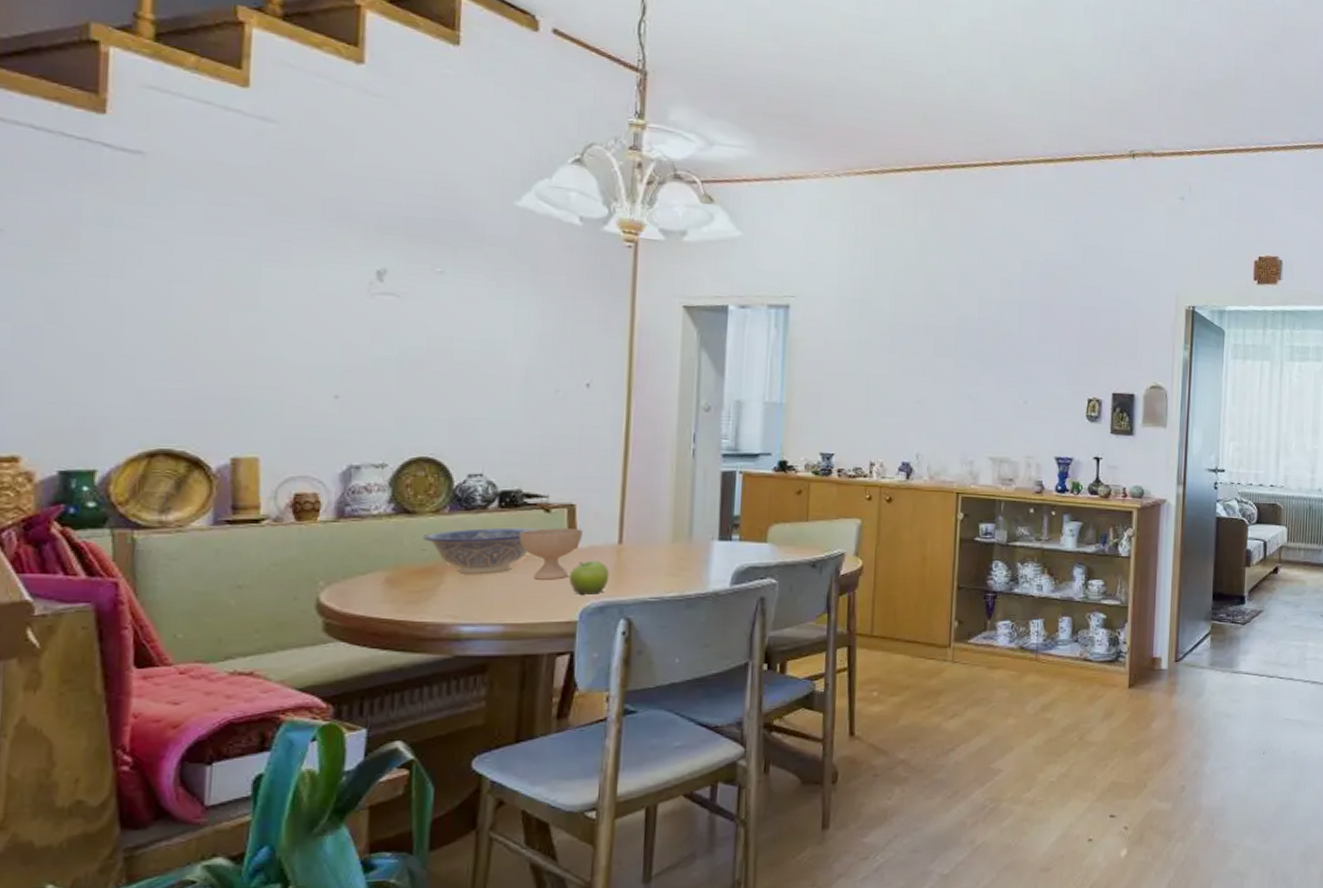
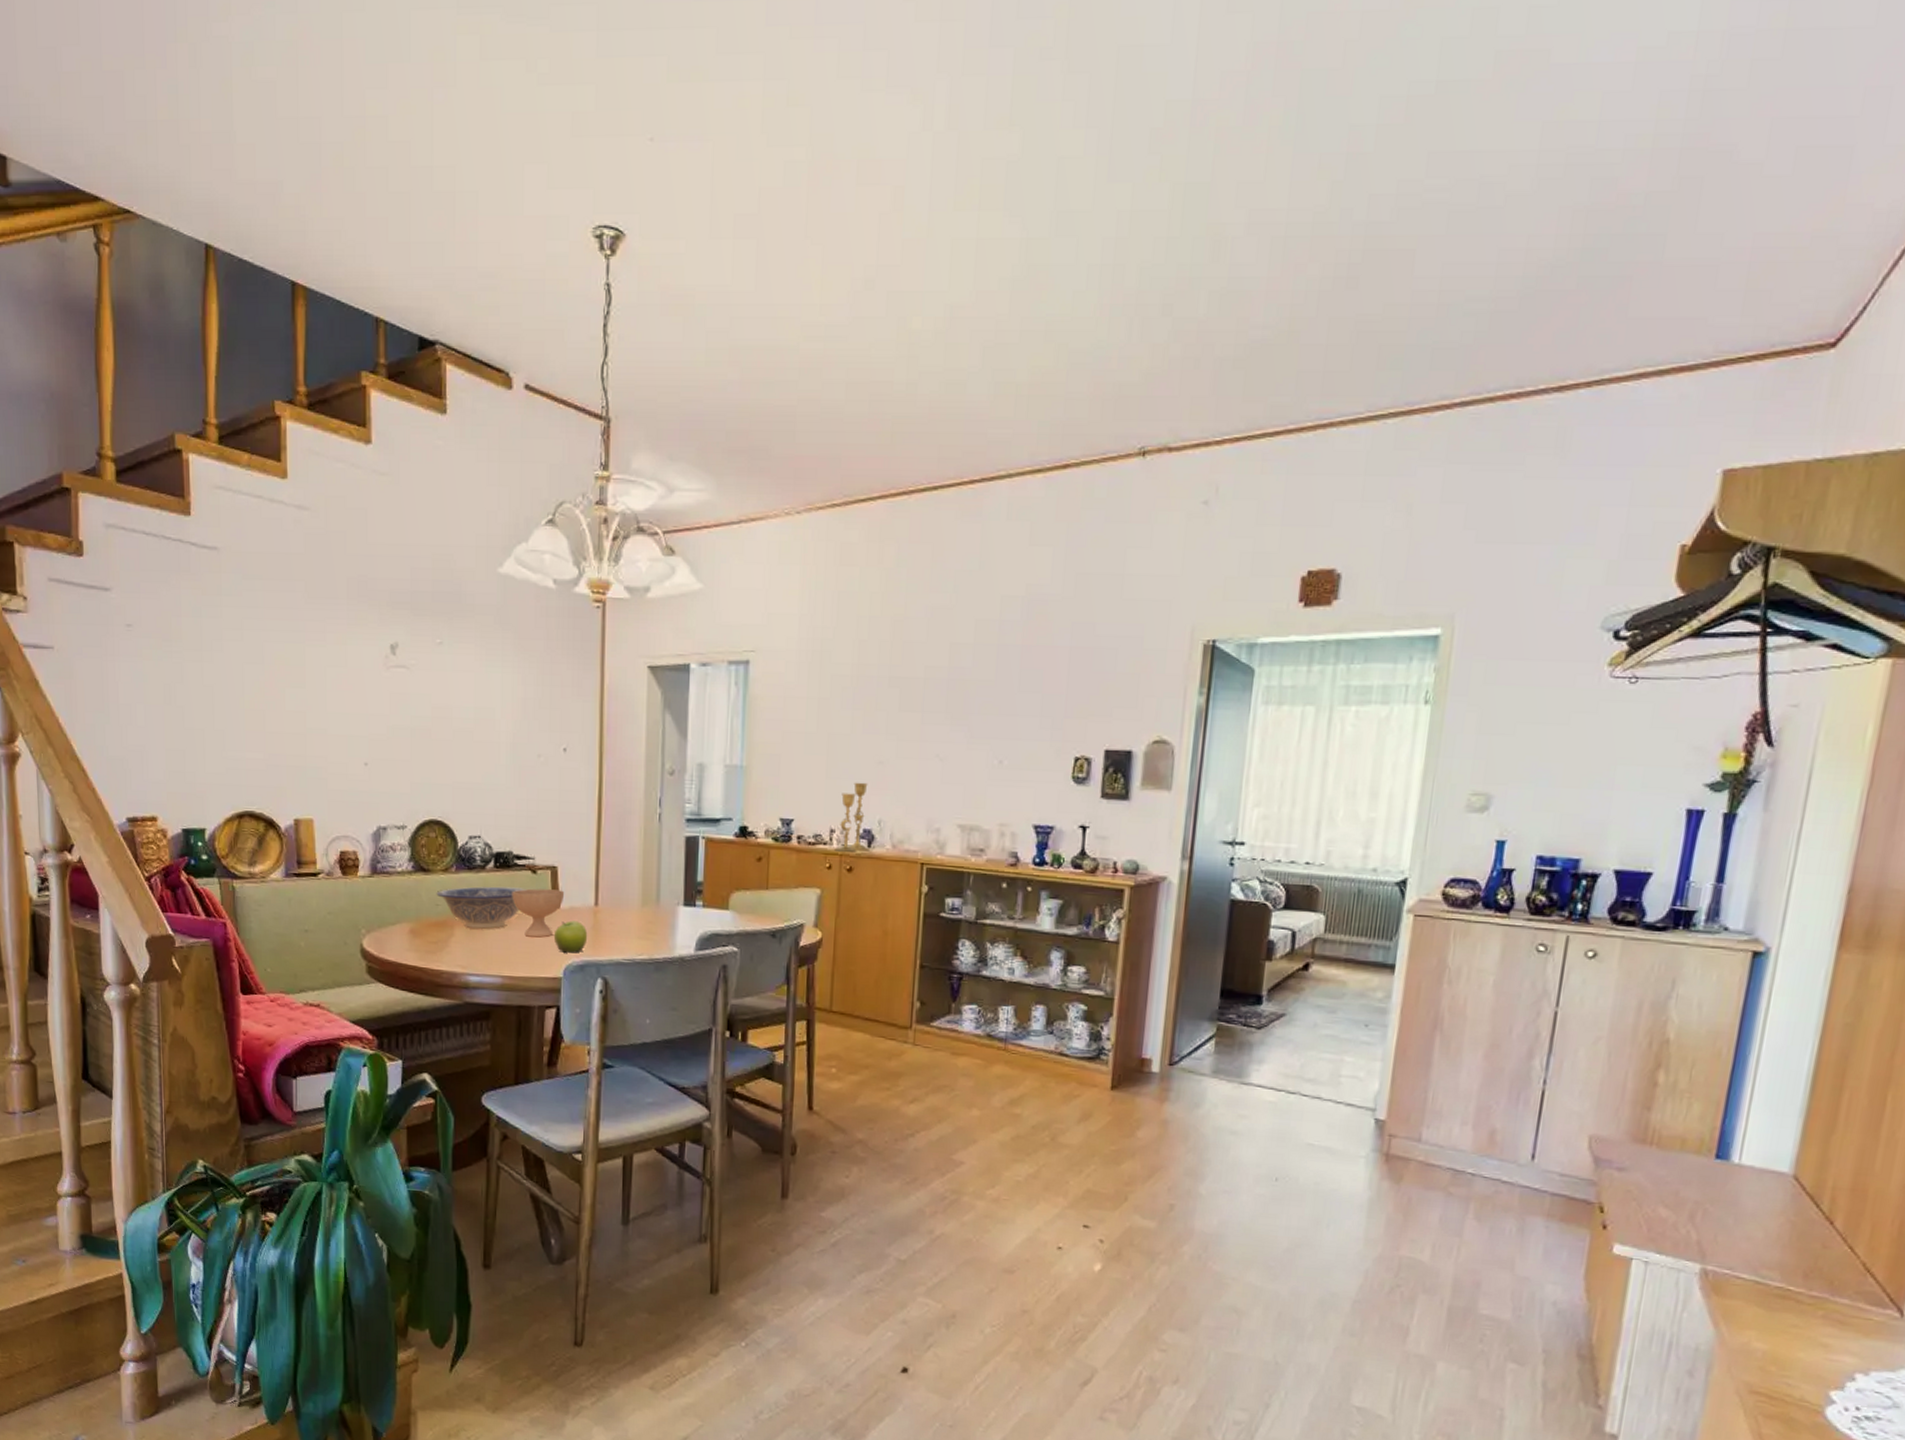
candlestick: none [874,419,910,484] -> present [834,782,871,852]

